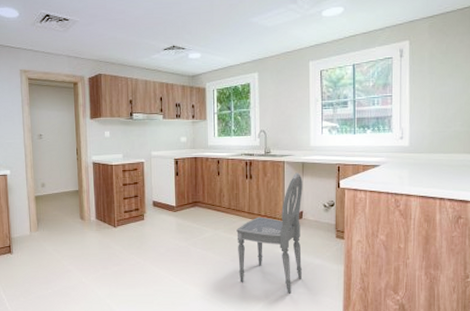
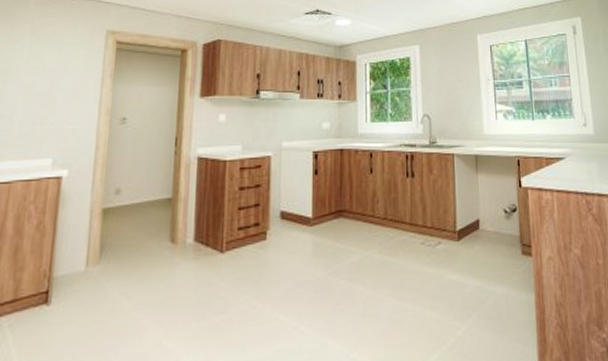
dining chair: present [236,172,303,294] -> none [395,168,483,341]

